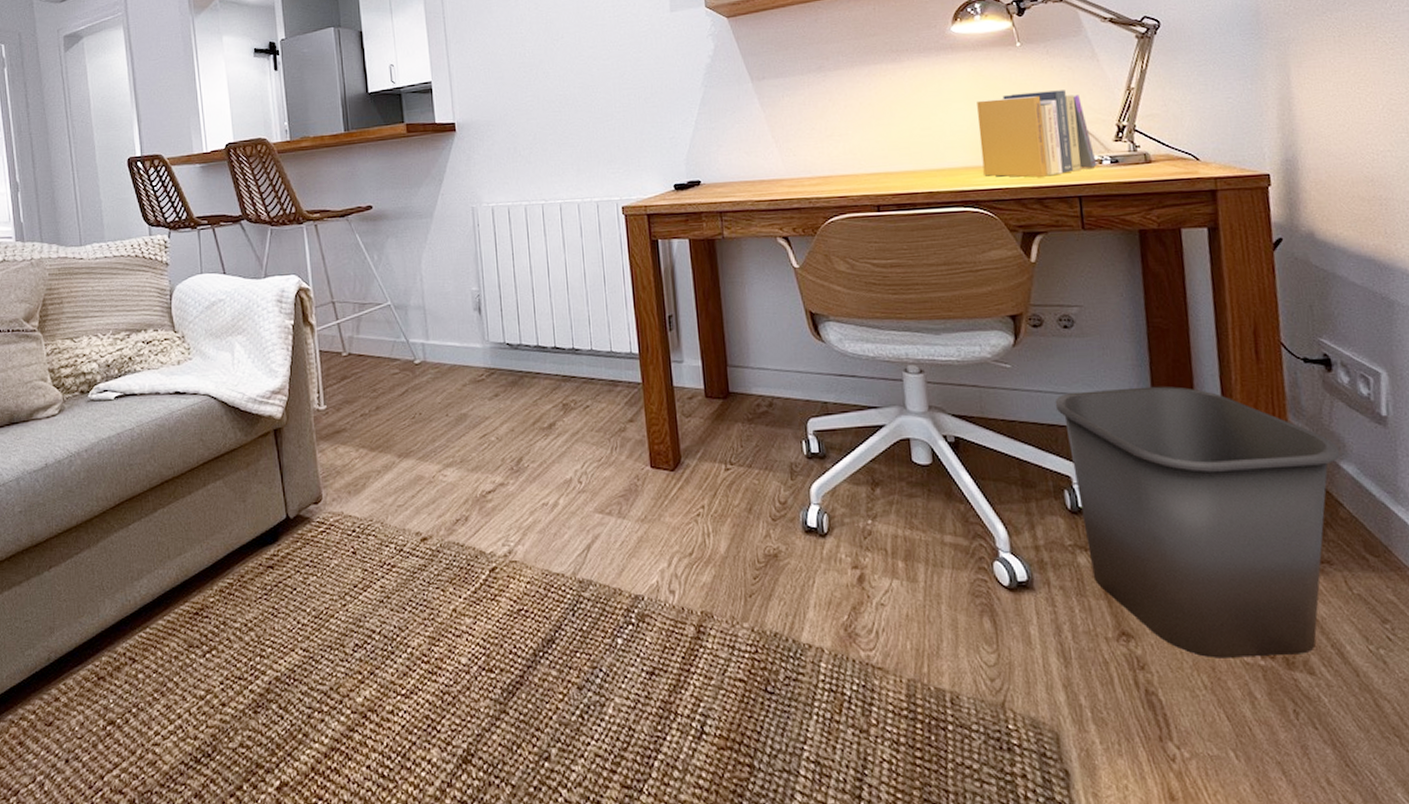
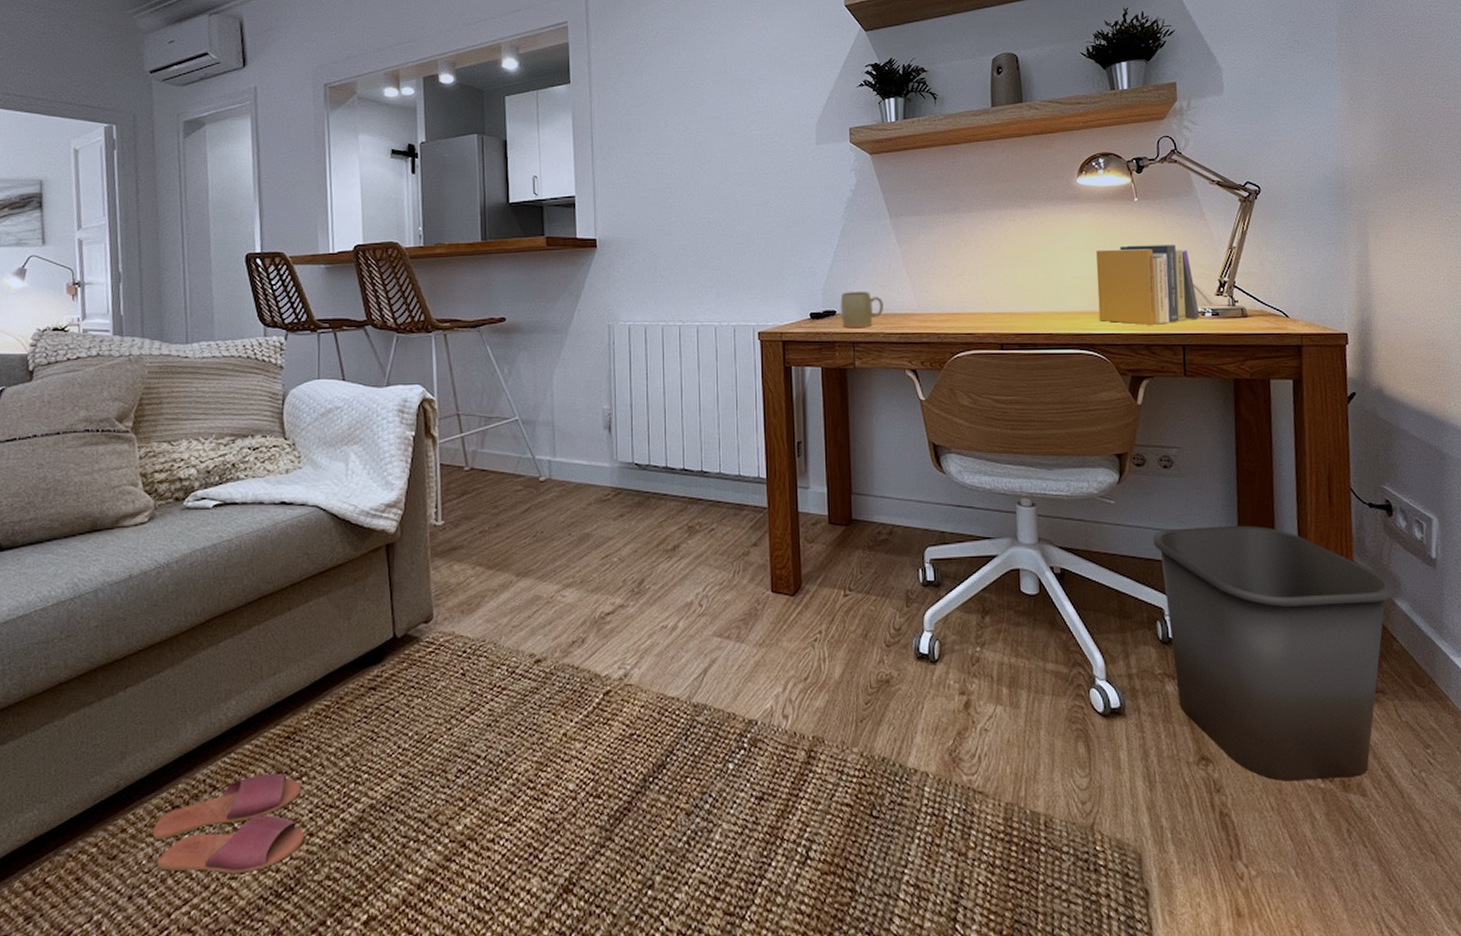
slippers: none [82,646,218,740] -> present [152,772,305,874]
mug: none [704,159,750,197] -> present [840,292,883,327]

